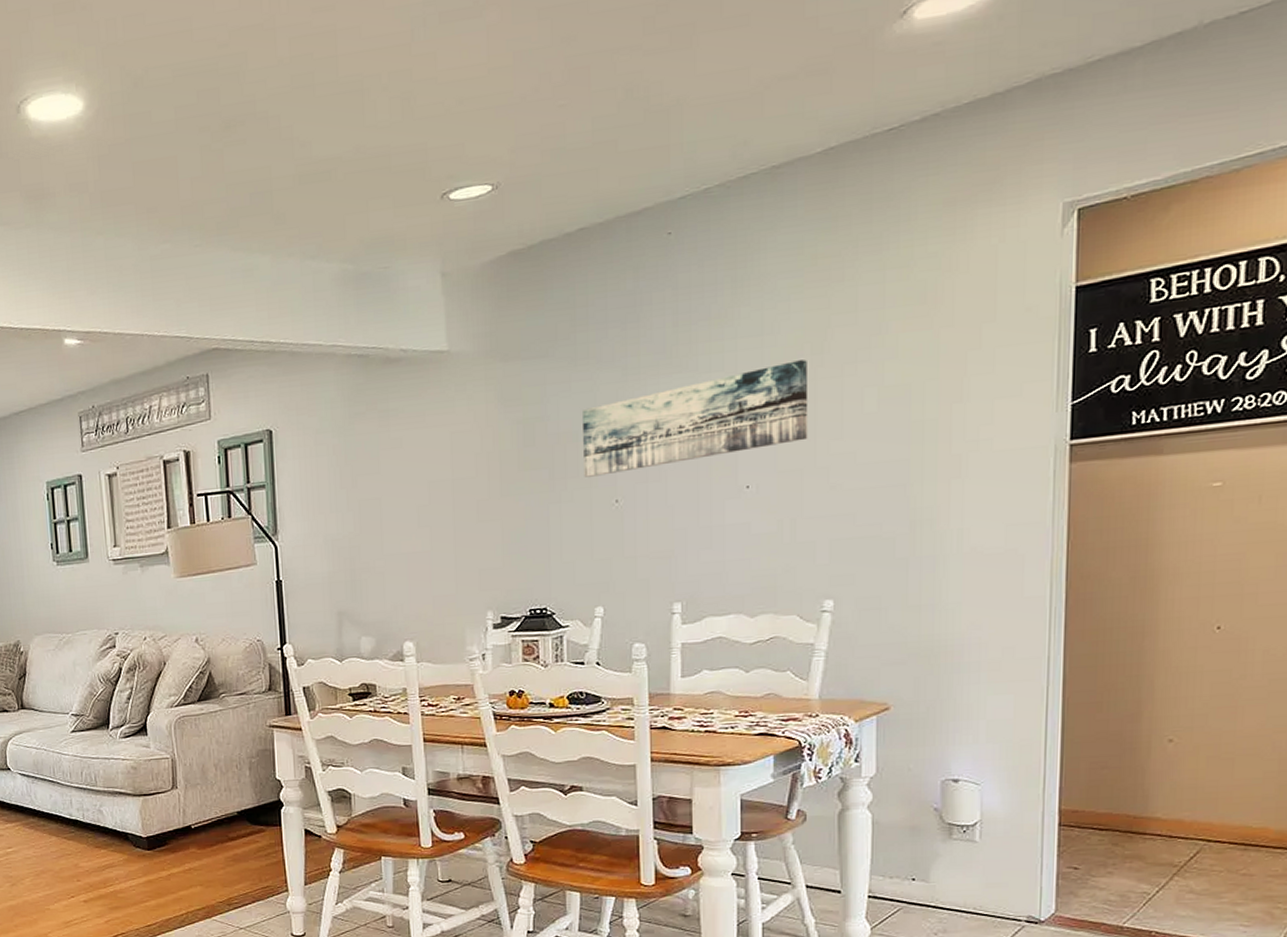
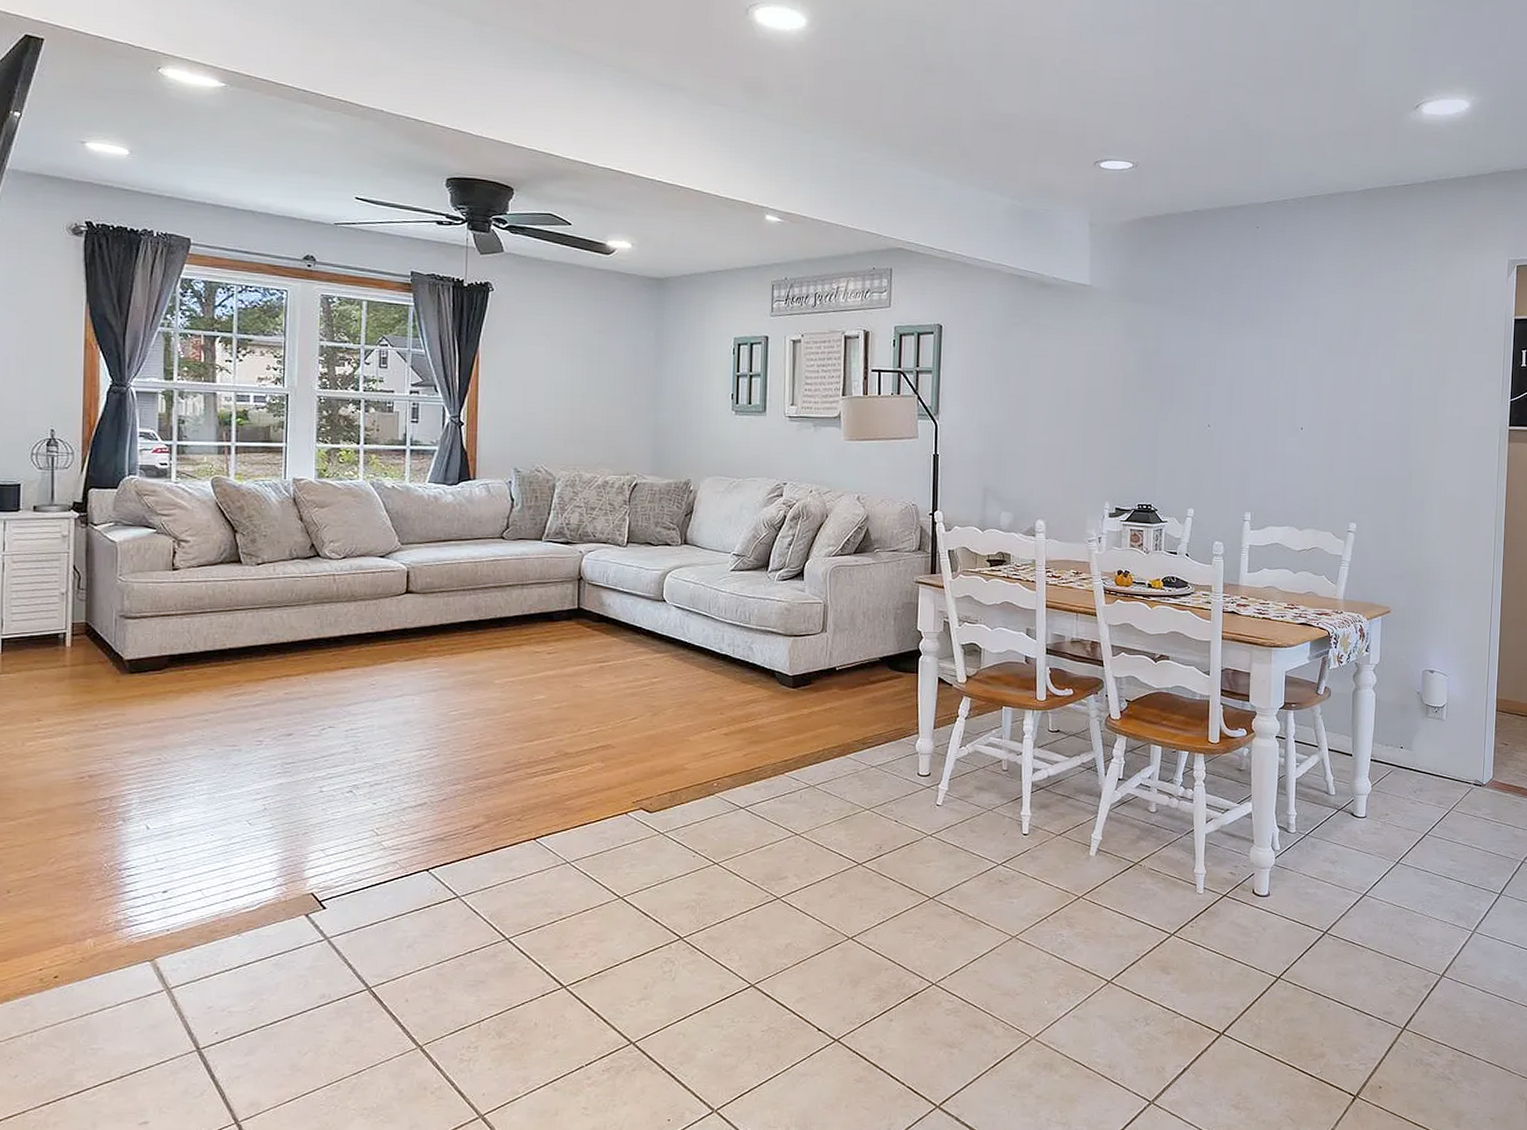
wall art: present [583,359,809,477] -> none [1186,339,1346,404]

